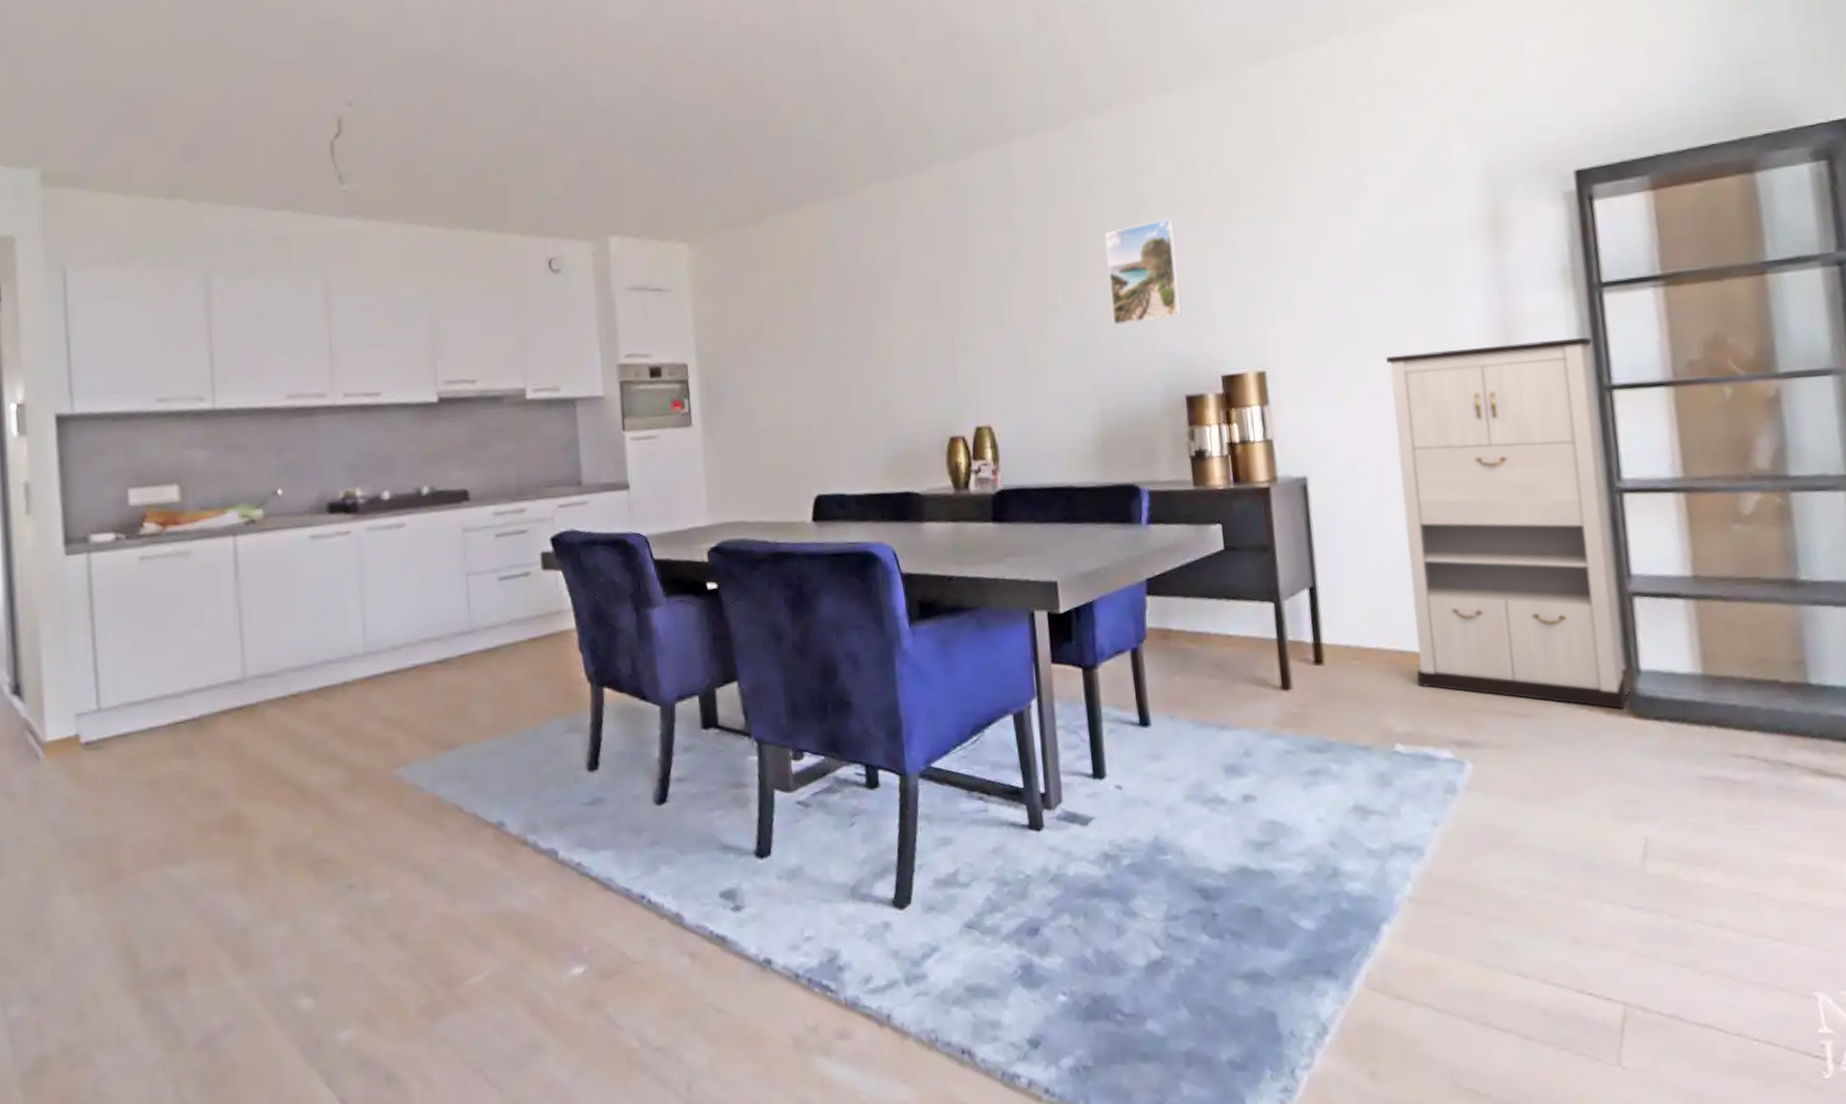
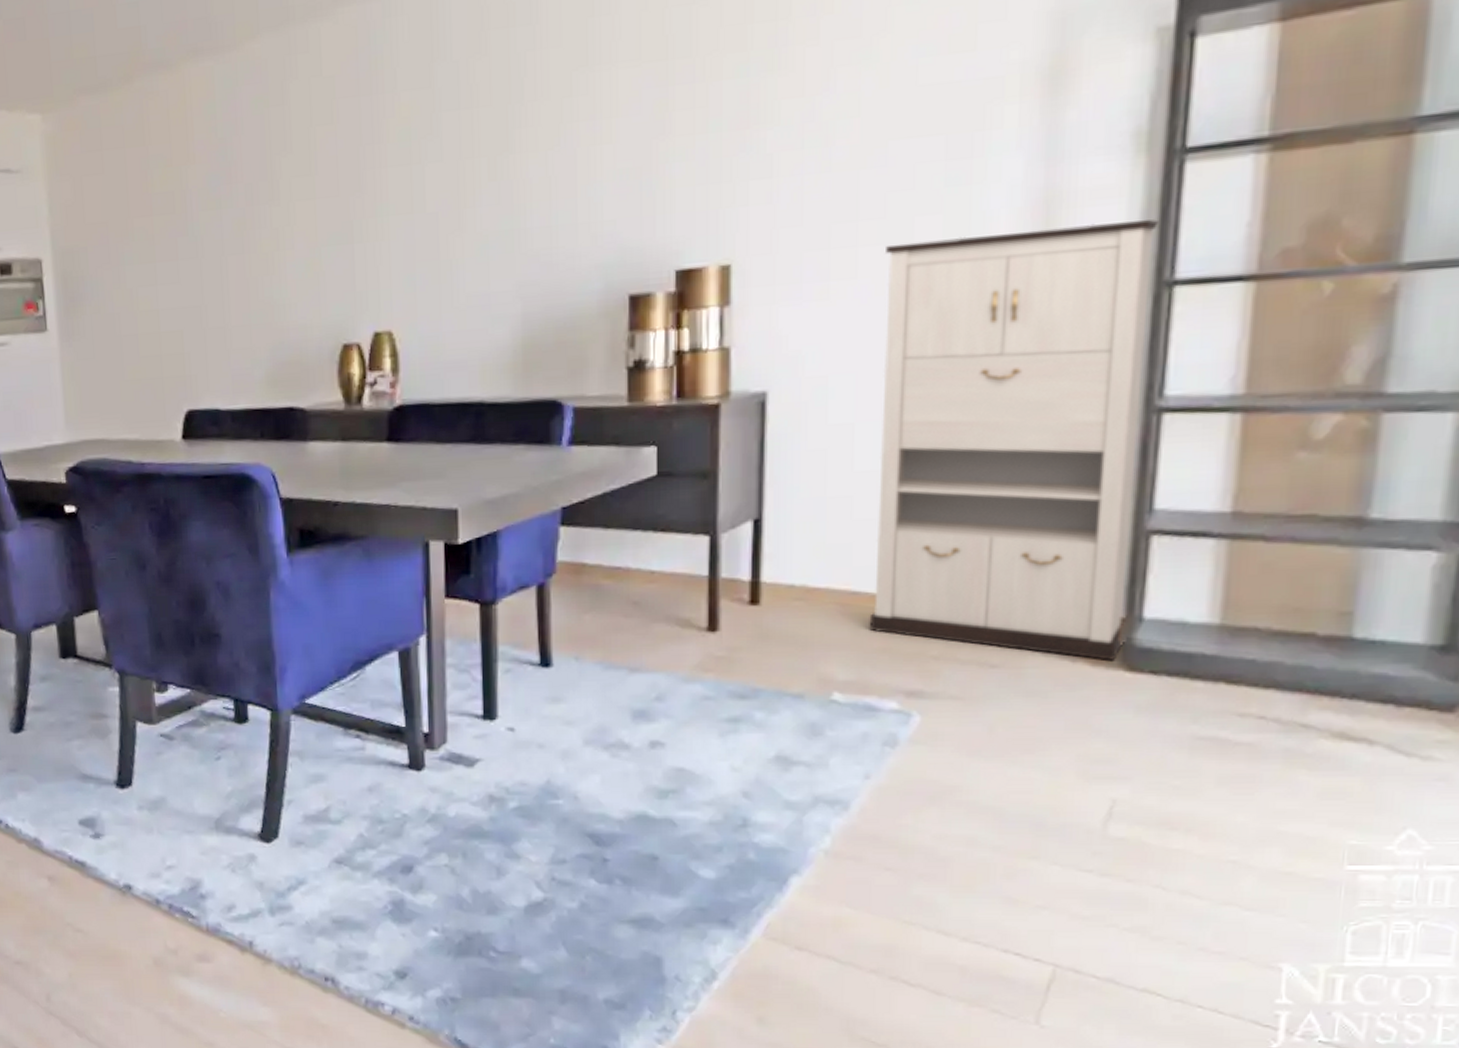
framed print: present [1105,218,1182,326] -> none [545,71,636,210]

